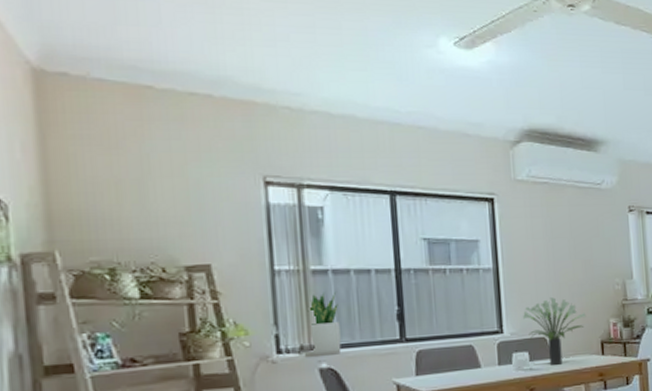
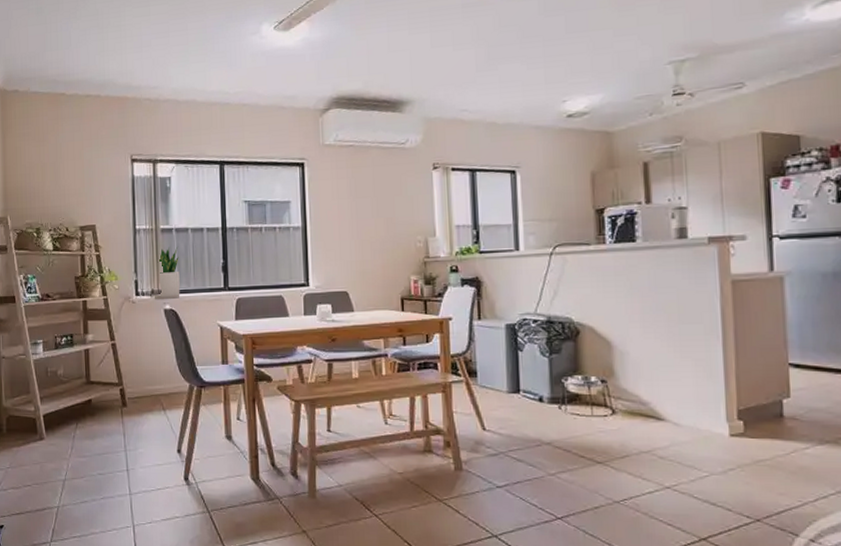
flower arrangement: present [523,297,587,367] -> none [327,254,387,319]

